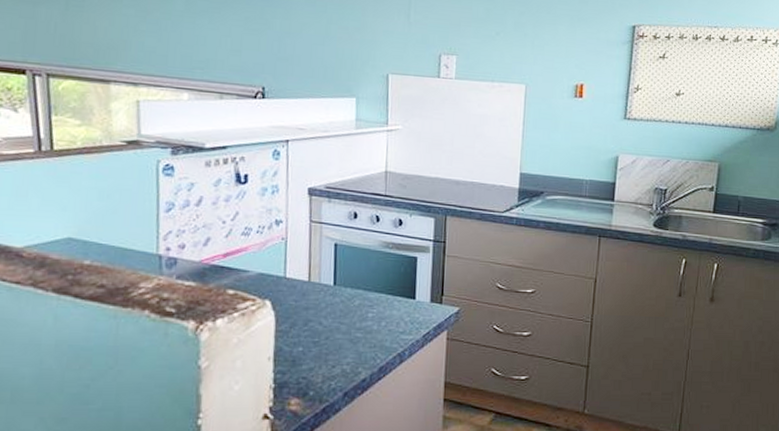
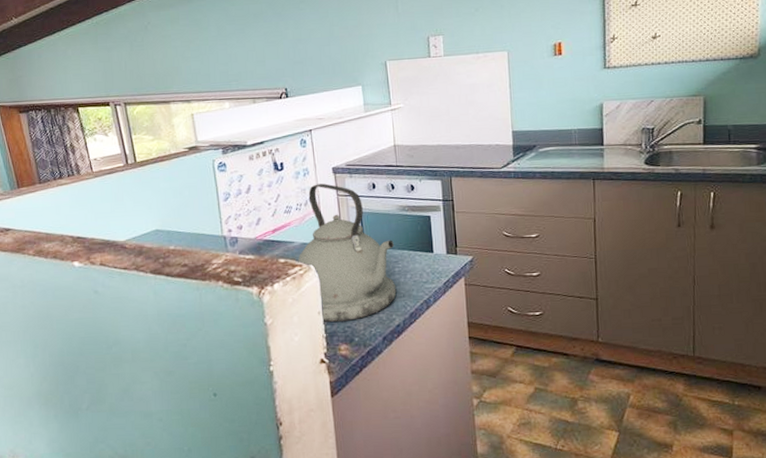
kettle: none [251,205,371,371] -> present [298,183,397,322]

